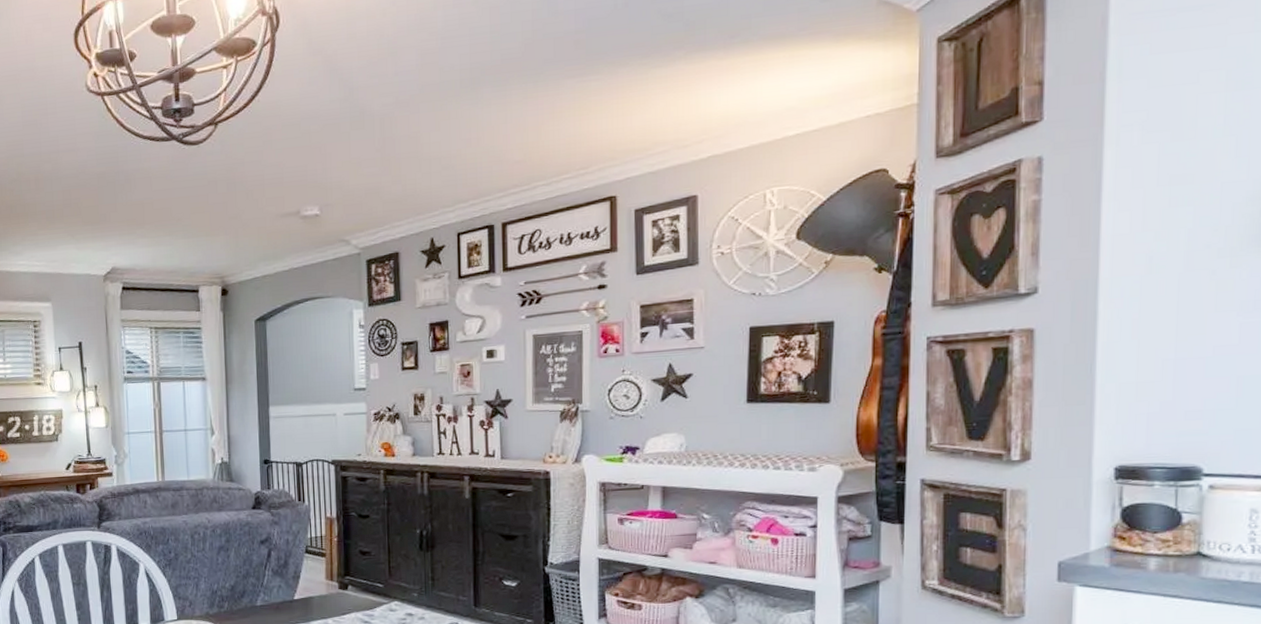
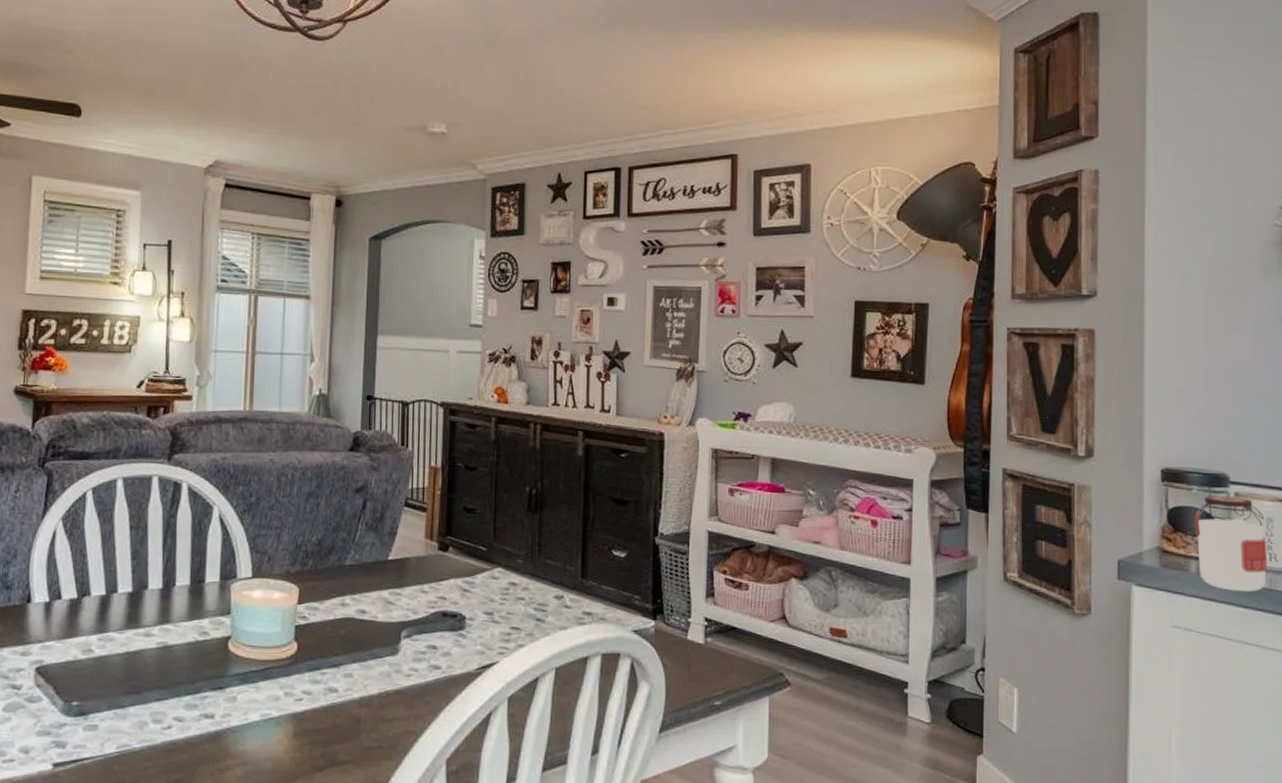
jar: none [1155,489,1250,586] -> present [1194,496,1268,591]

